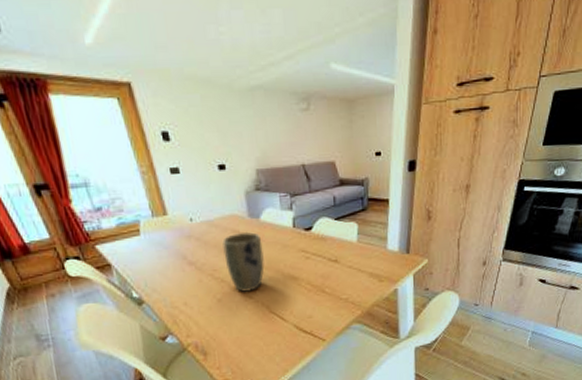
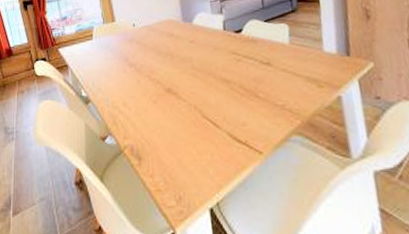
plant pot: present [222,231,265,292] -> none [159,34,197,94]

